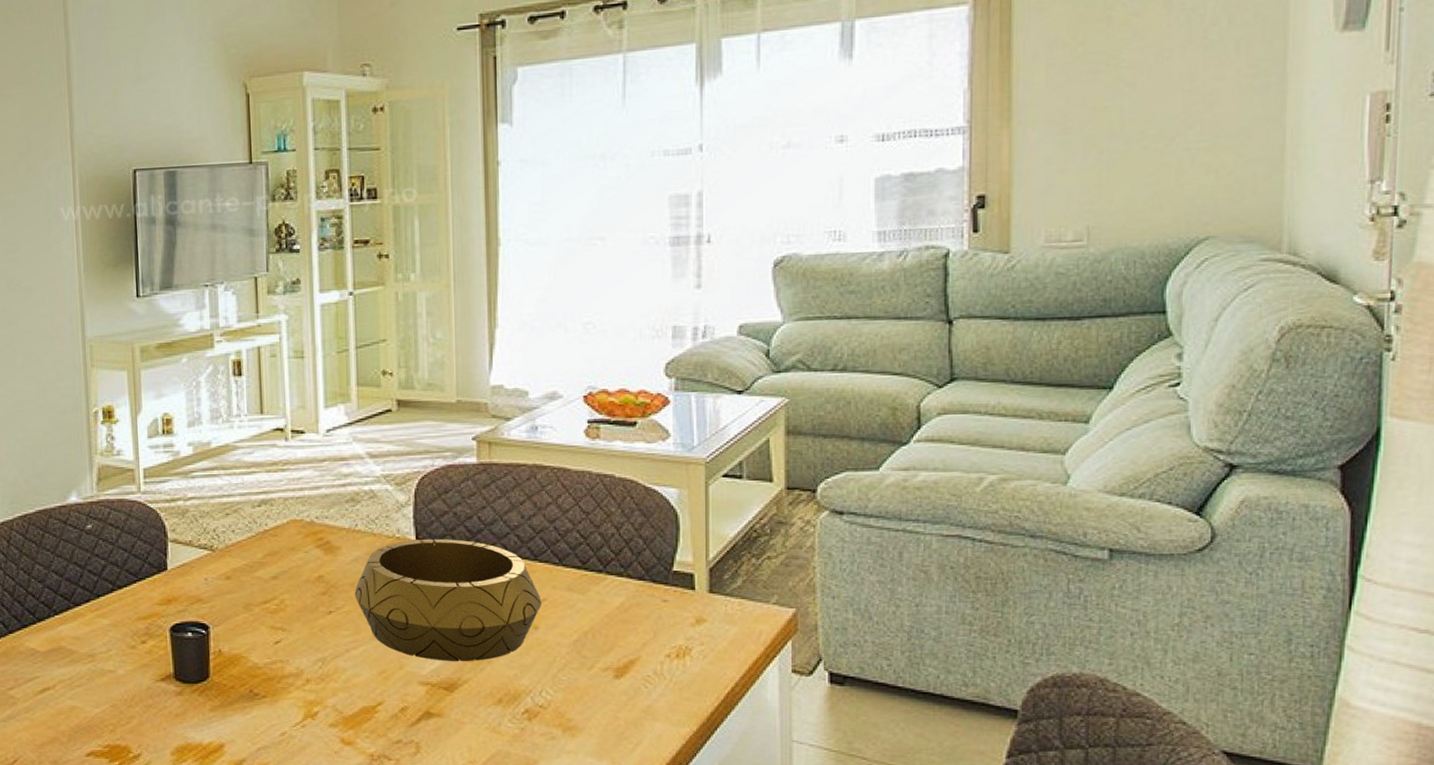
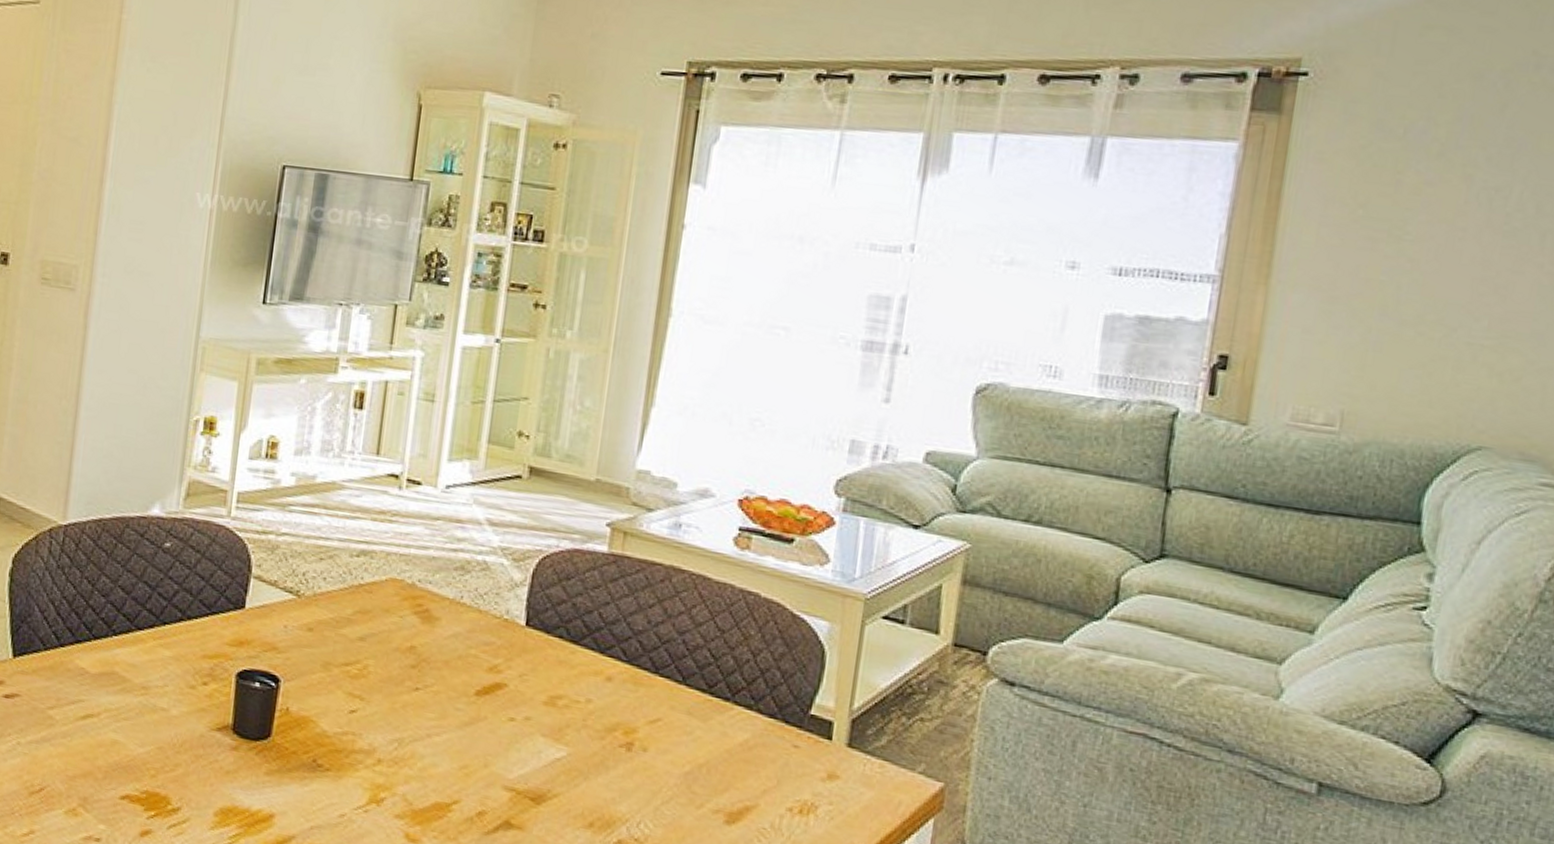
decorative bowl: present [354,538,542,661] -> none [447,624,656,776]

